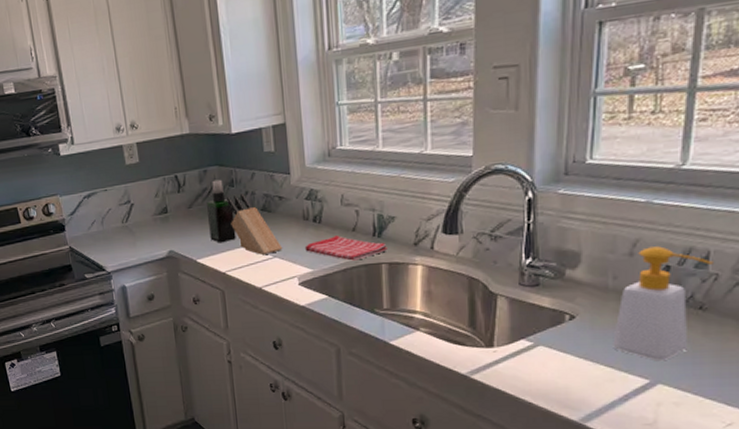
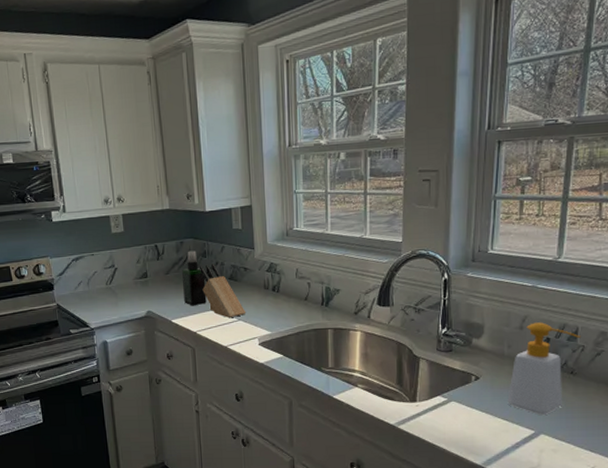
dish towel: present [304,235,387,261] -> none [264,303,333,326]

